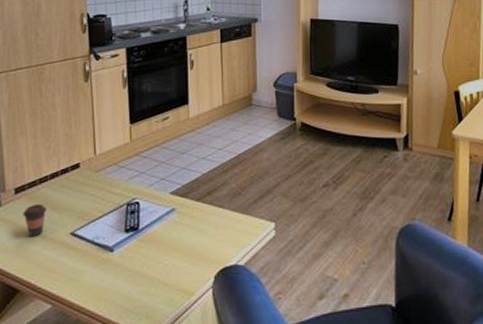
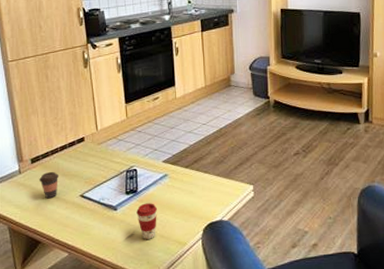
coffee cup: none [136,243,162,288] -> present [136,203,158,239]

